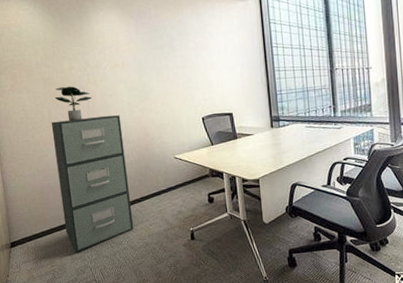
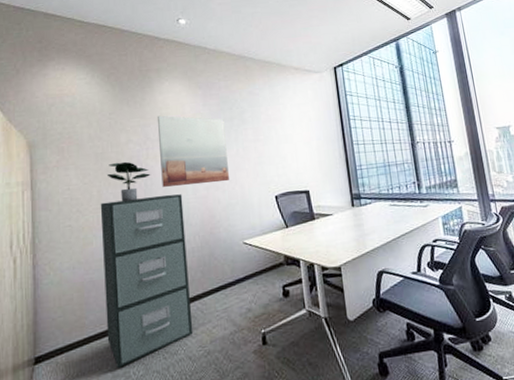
wall art: none [94,43,161,109] -> present [156,115,229,187]

